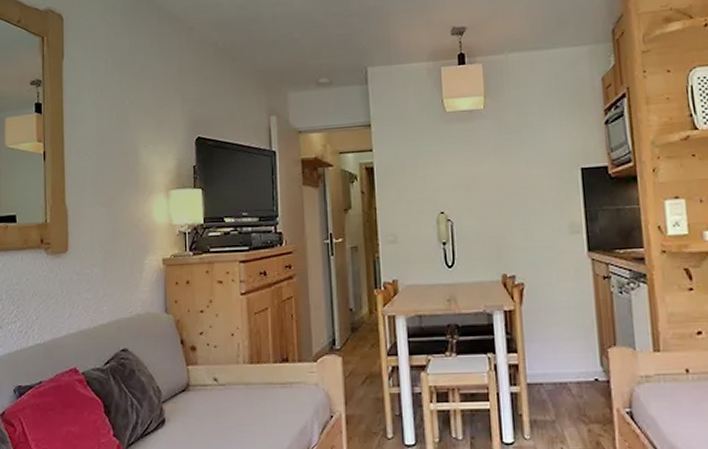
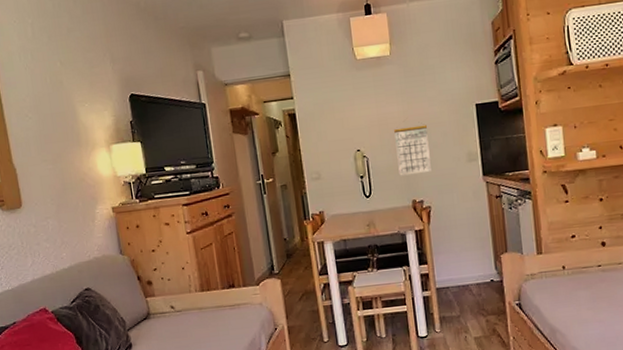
calendar: none [484,188,526,245] -> present [394,125,431,176]

